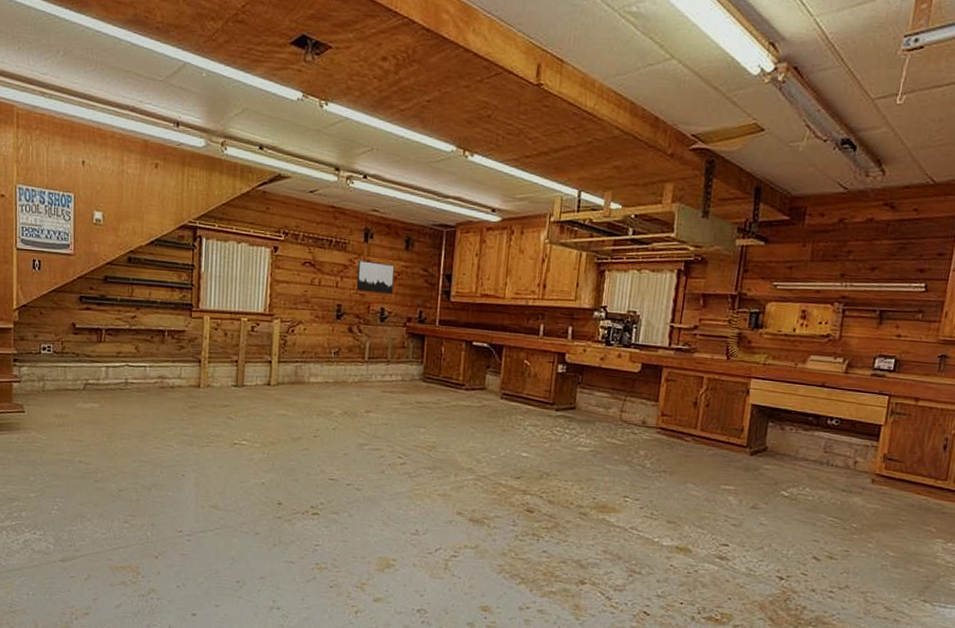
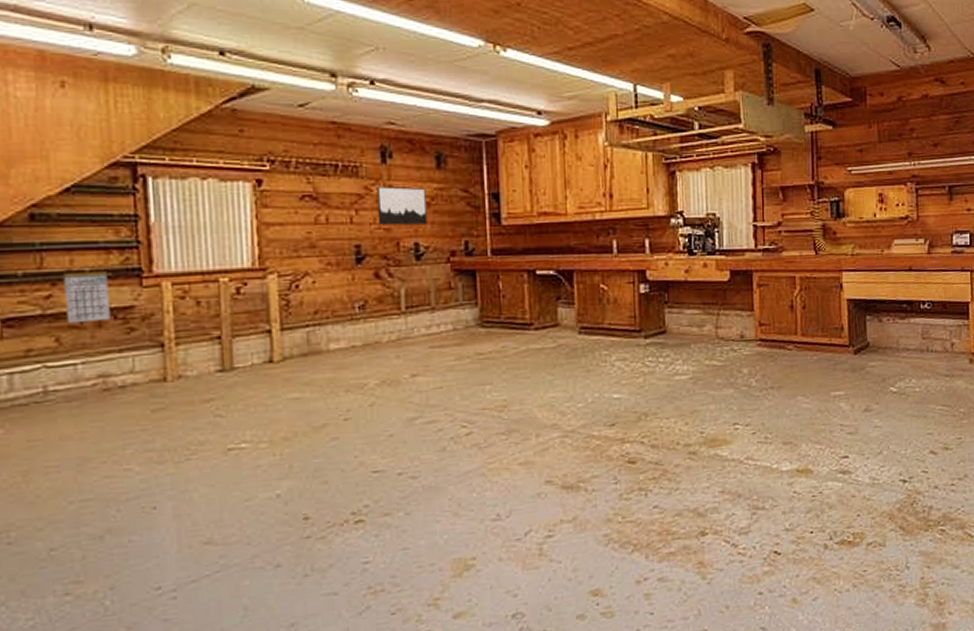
calendar: none [143,301,171,339] -> present [64,271,110,324]

